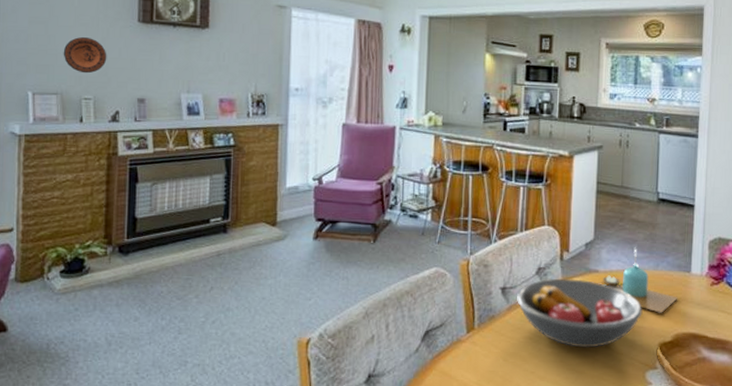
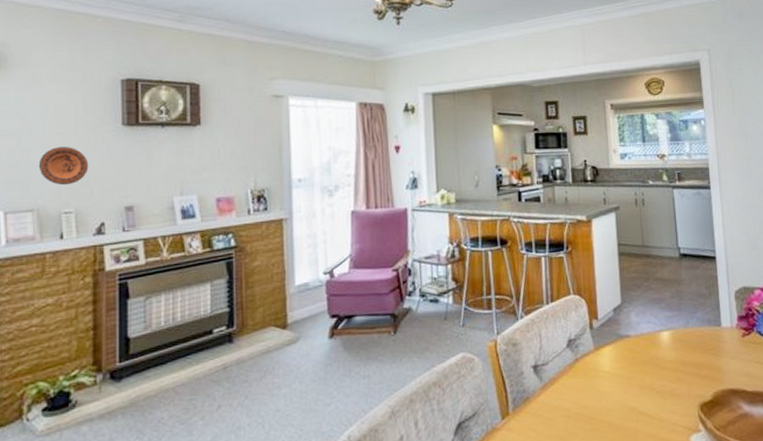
fruit bowl: present [516,278,643,348] -> none [549,347,679,420]
candle: present [603,247,678,313] -> none [635,307,712,372]

